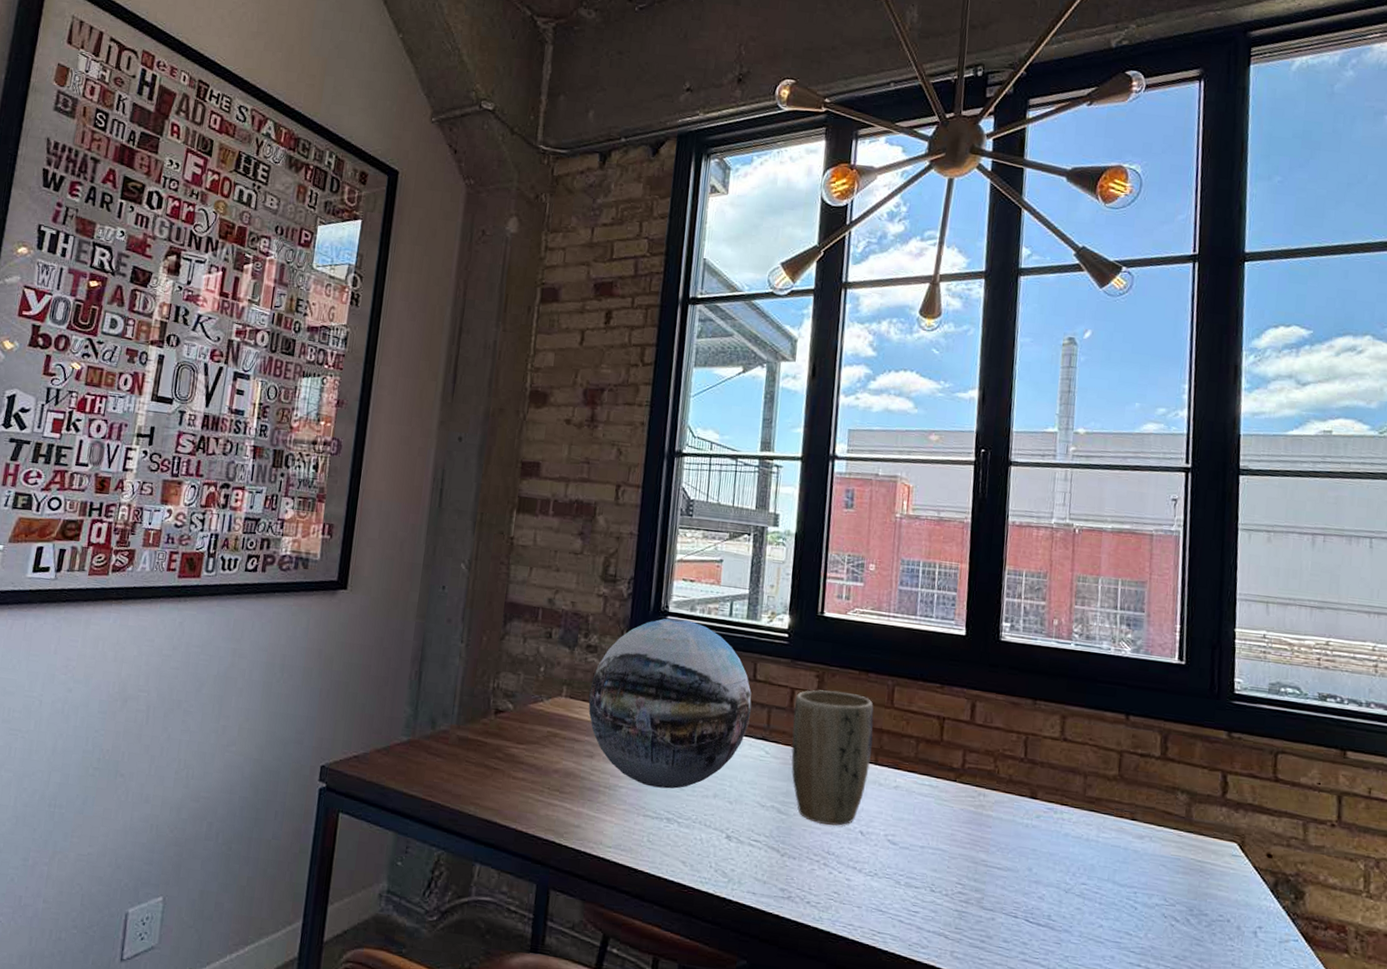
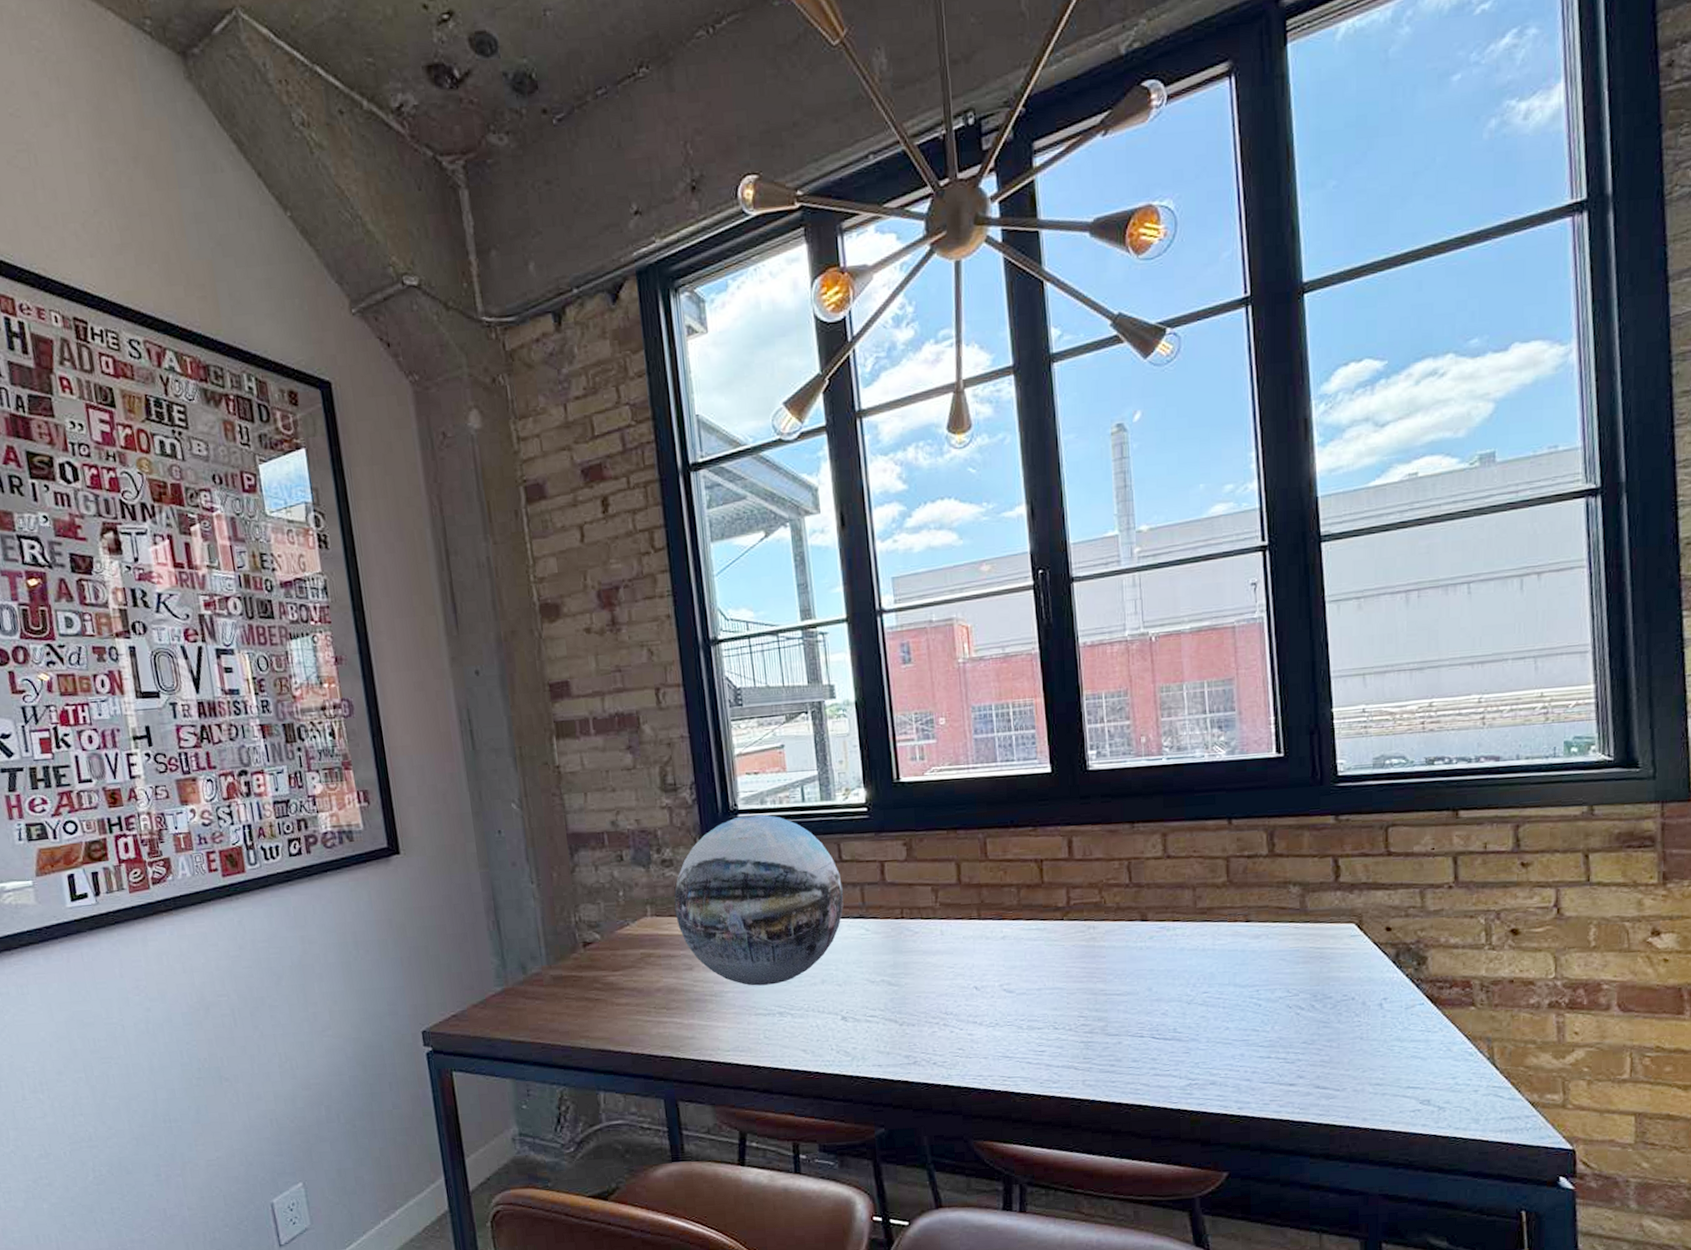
plant pot: present [791,690,874,826] -> none [886,854,974,988]

